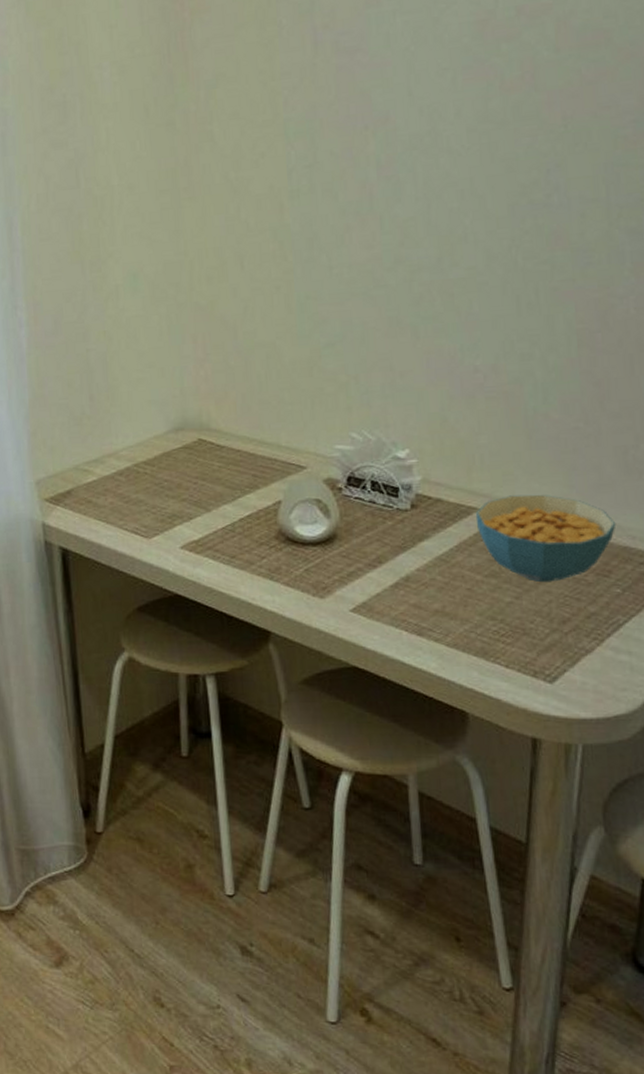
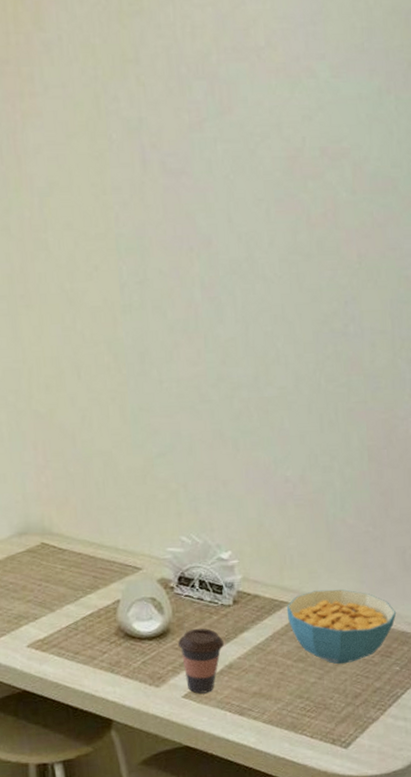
coffee cup: none [346,534,399,608] -> present [178,628,224,694]

